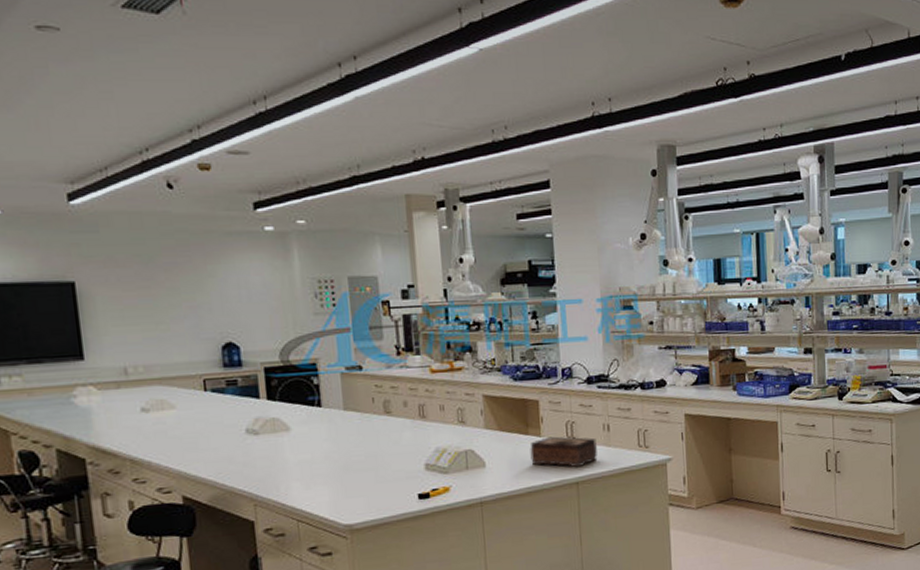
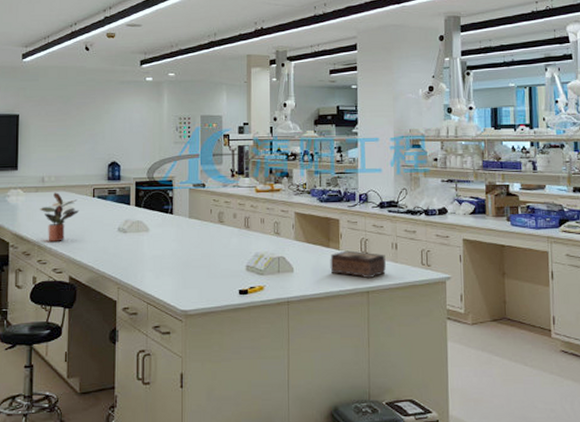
potted plant: none [126,387,187,454] -> present [40,192,80,243]

